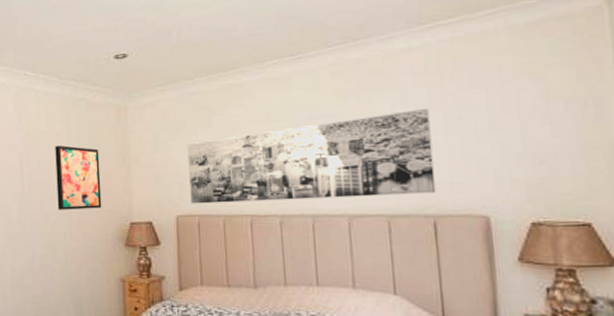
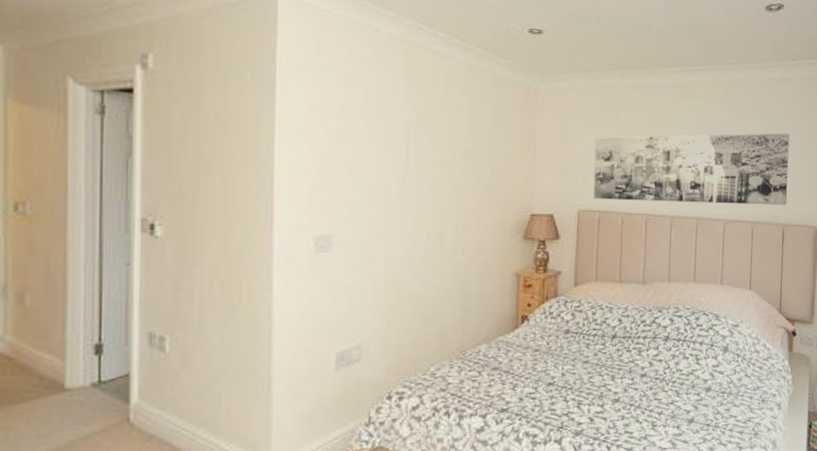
wall art: present [55,145,102,210] -> none [450,119,503,196]

